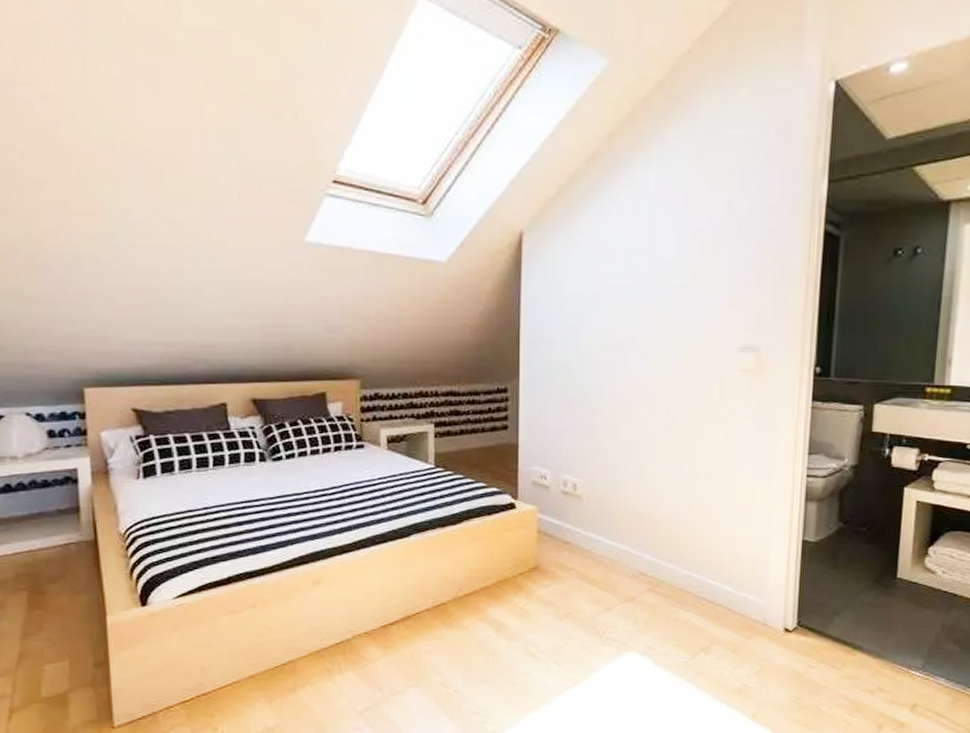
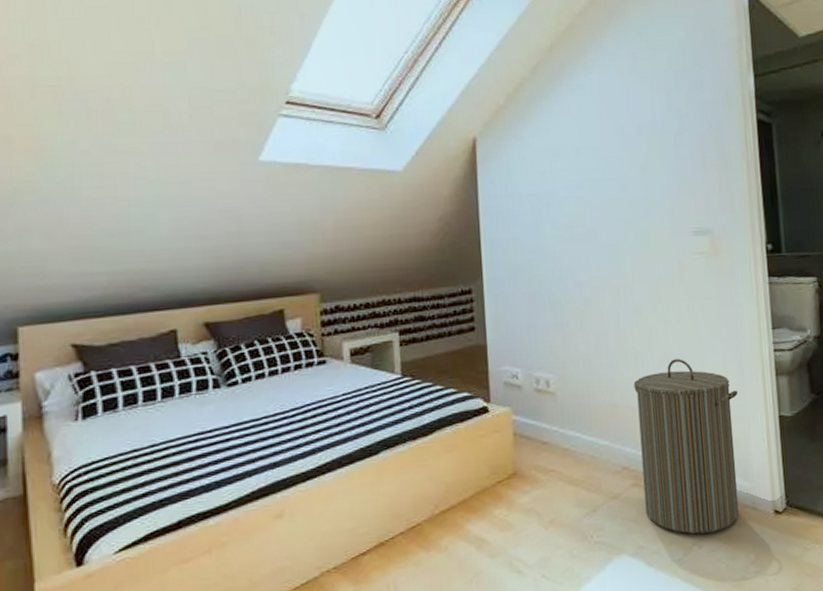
laundry hamper: none [658,475,764,642] -> present [633,359,739,534]

